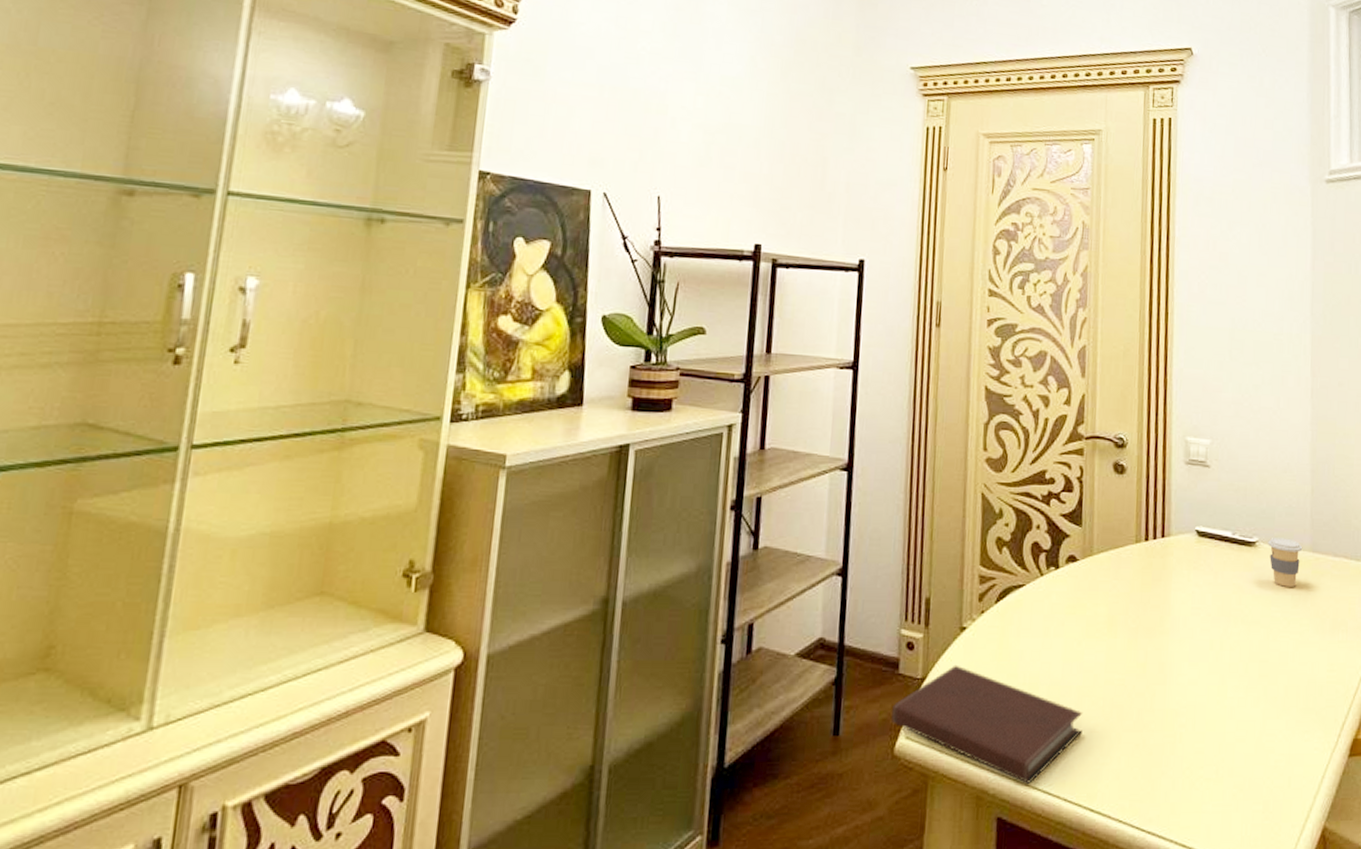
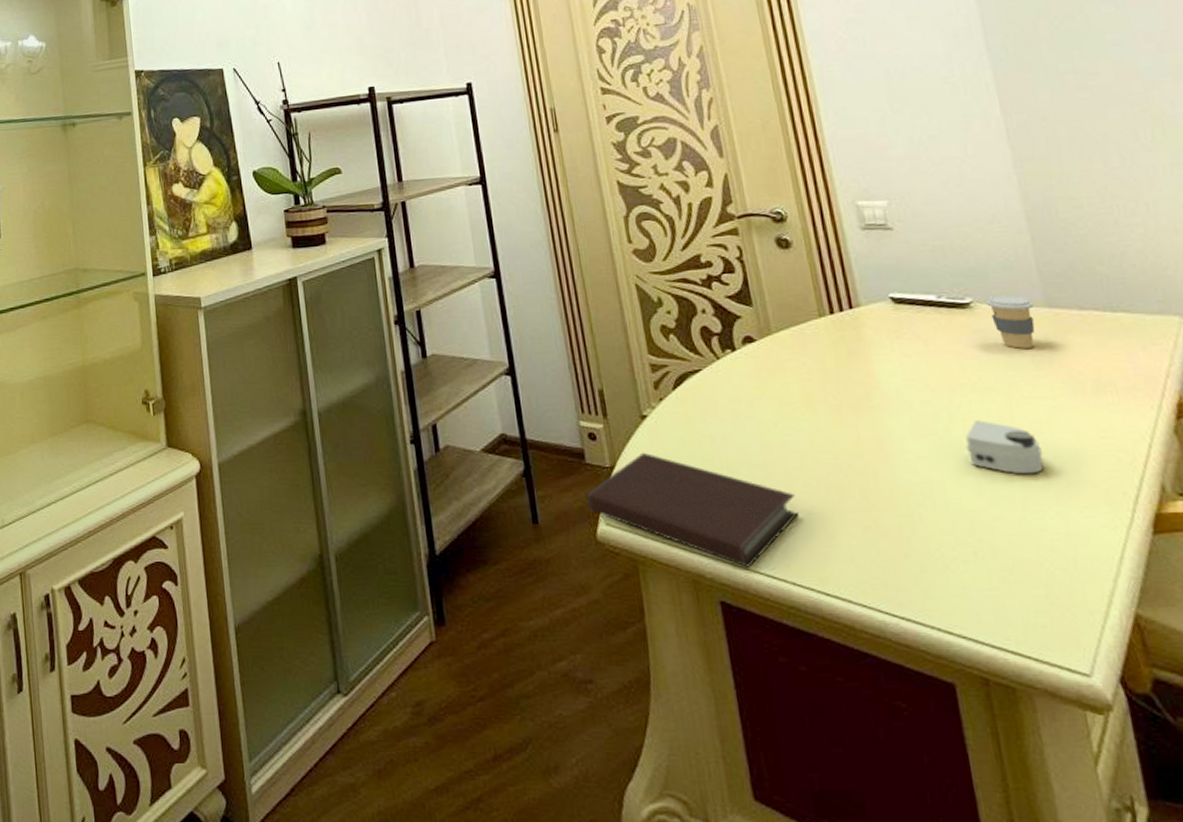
computer mouse: none [1228,650,1284,701] -> present [965,420,1045,475]

